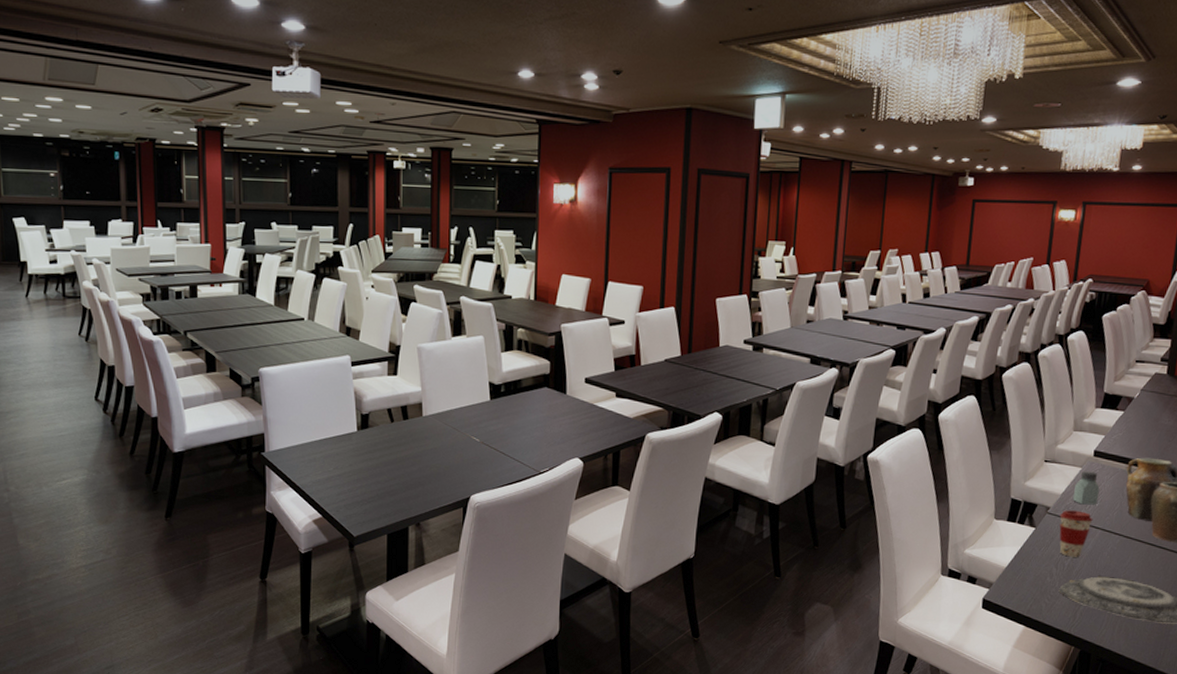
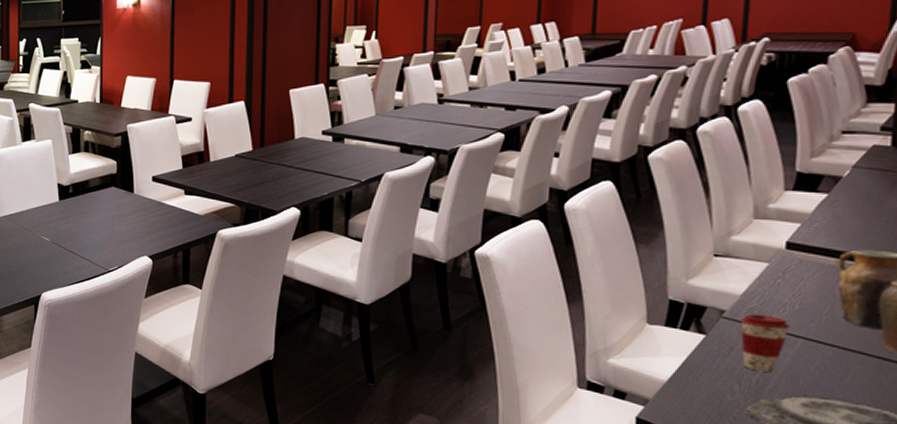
saltshaker: present [1073,471,1100,505] -> none [759,267,798,309]

